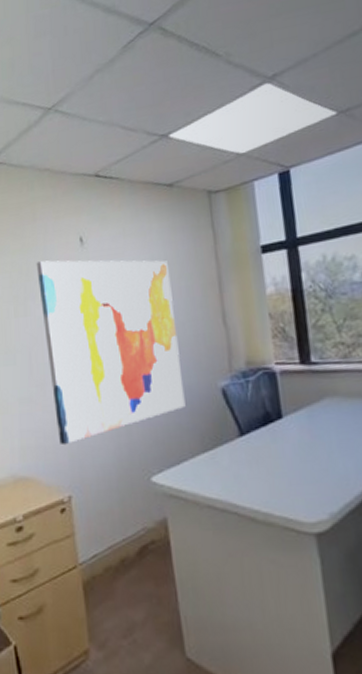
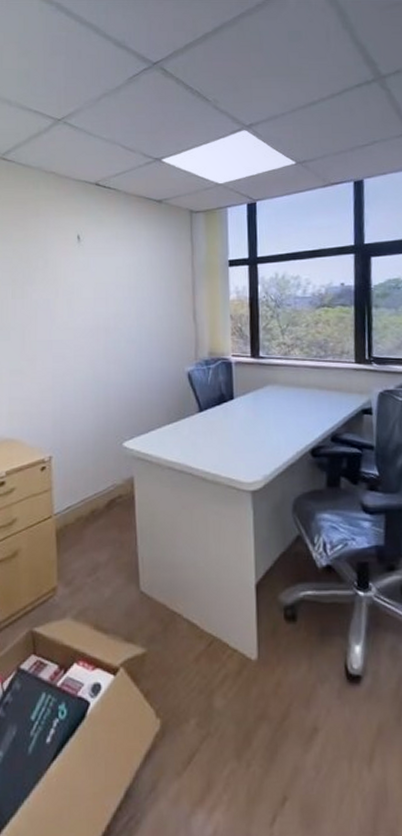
wall art: present [36,260,186,446] -> none [36,252,157,413]

